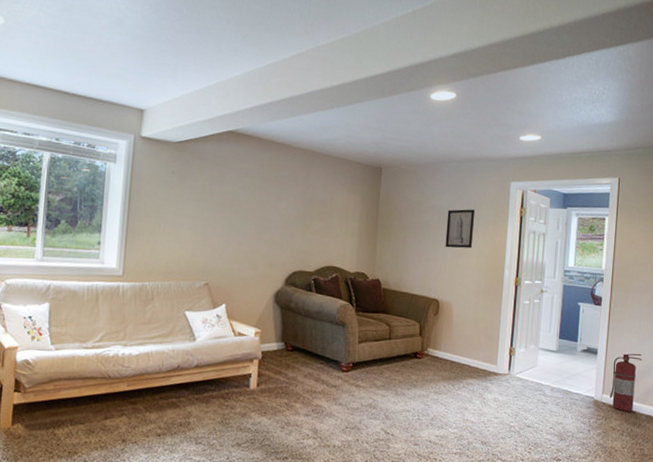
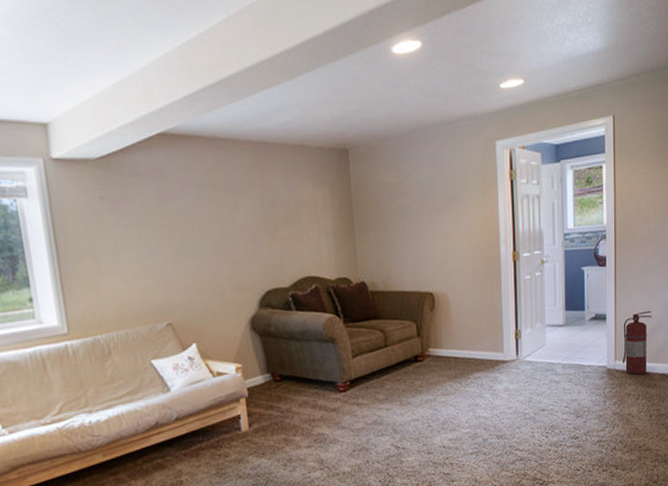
wall art: present [445,209,476,249] -> none [430,181,462,232]

